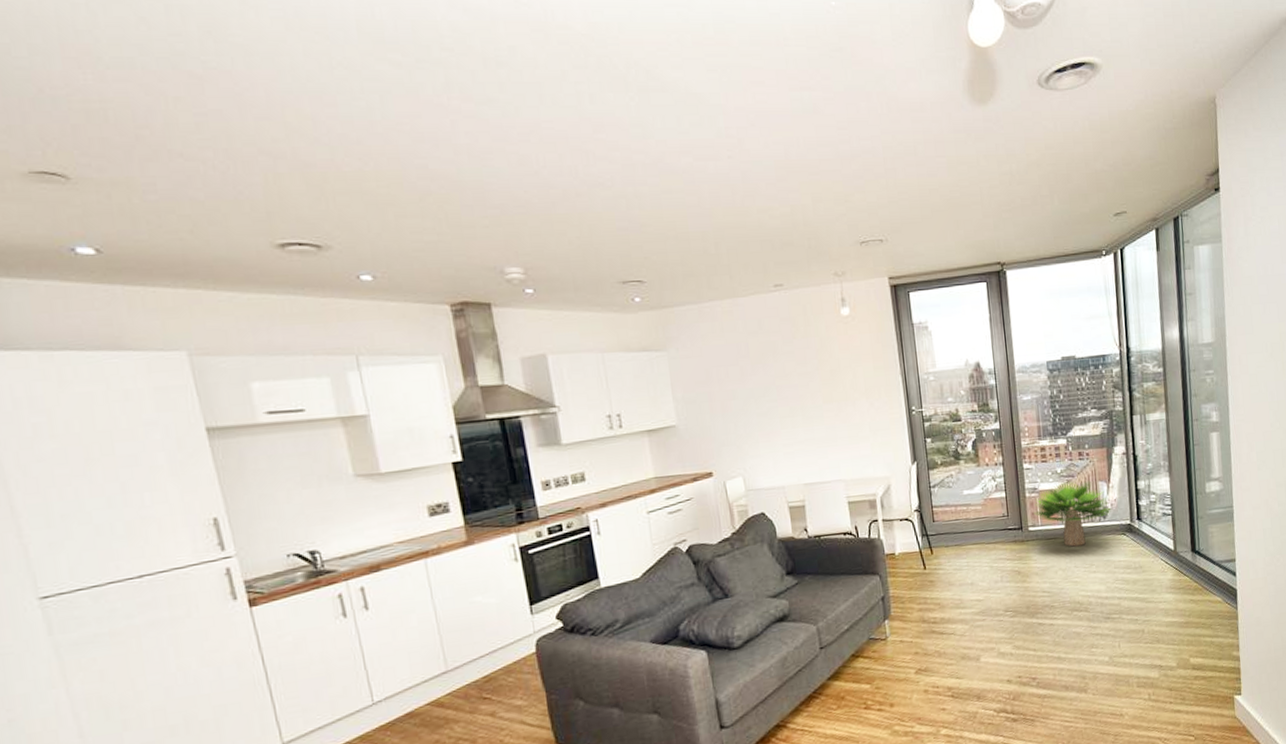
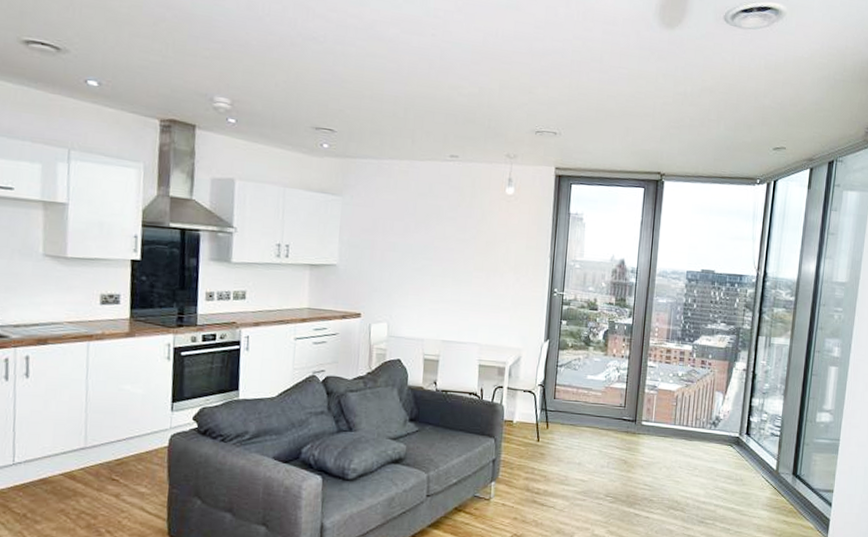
potted plant: present [1034,480,1111,547] -> none [650,385,723,449]

